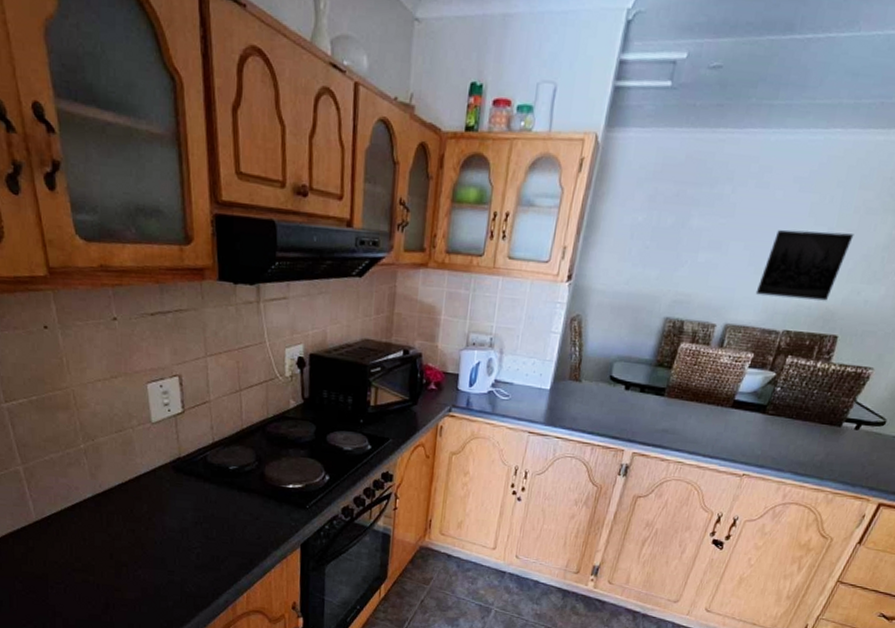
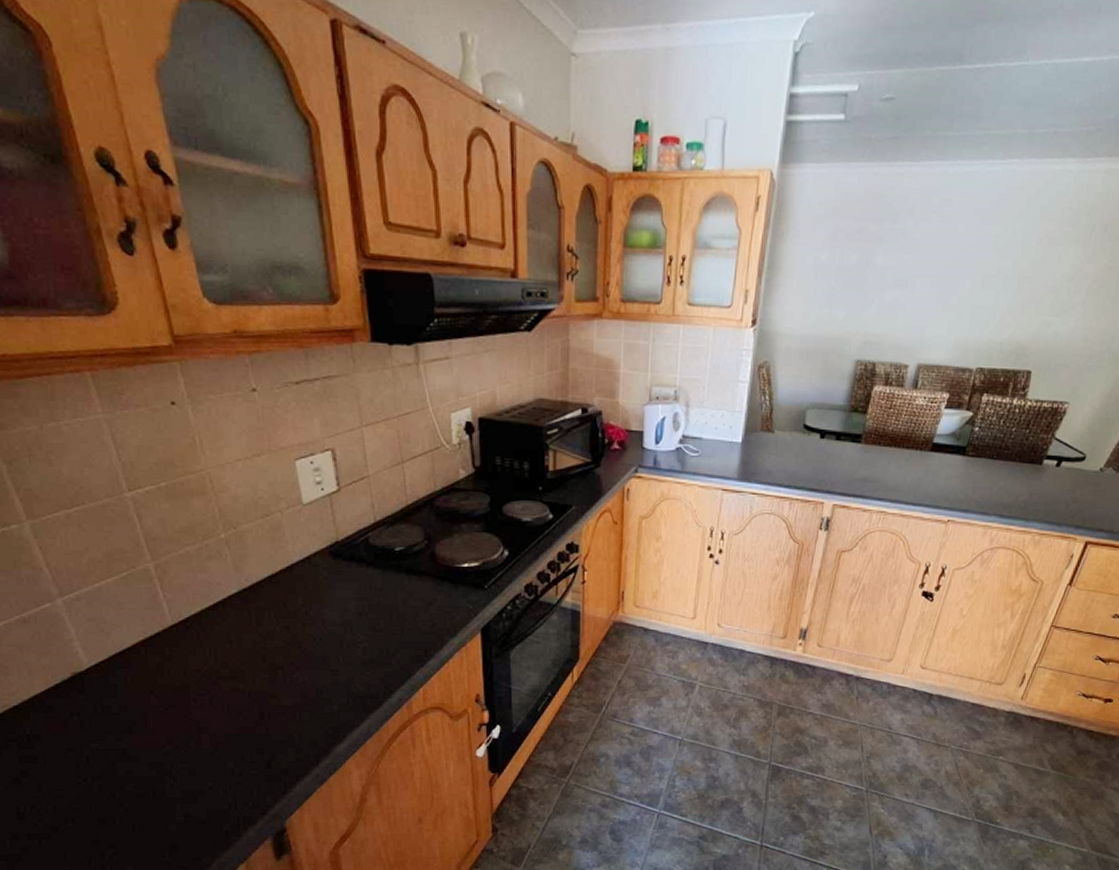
wall art: present [755,229,854,301] -> none [946,263,1039,335]

